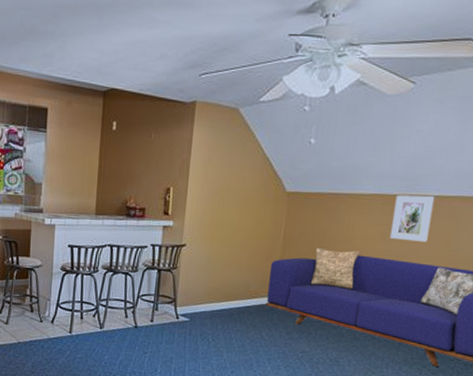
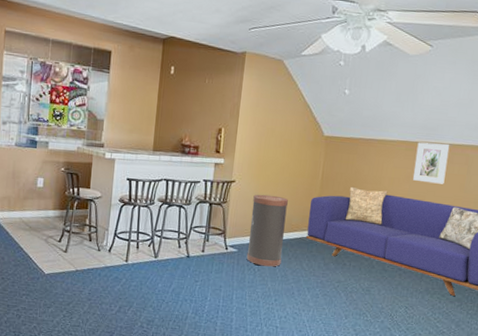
trash can: none [199,258,245,337] -> present [246,194,288,267]

